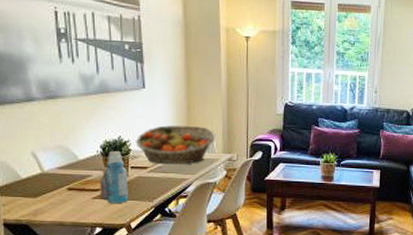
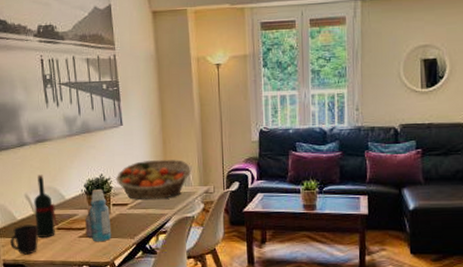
mug: none [11,183,45,215] -> present [9,224,38,255]
wine bottle: none [42,132,69,199] -> present [34,174,58,239]

